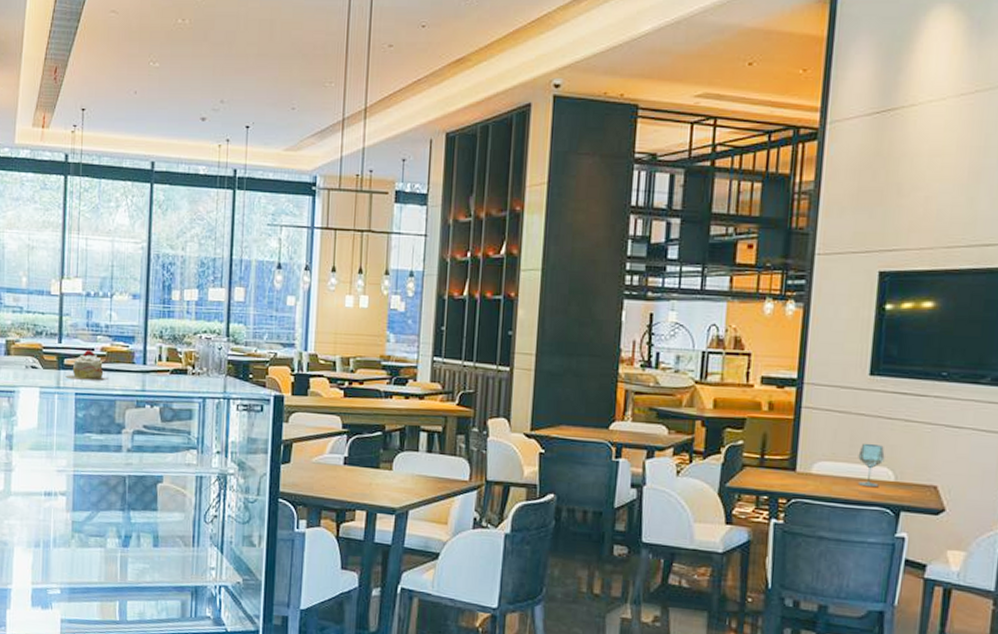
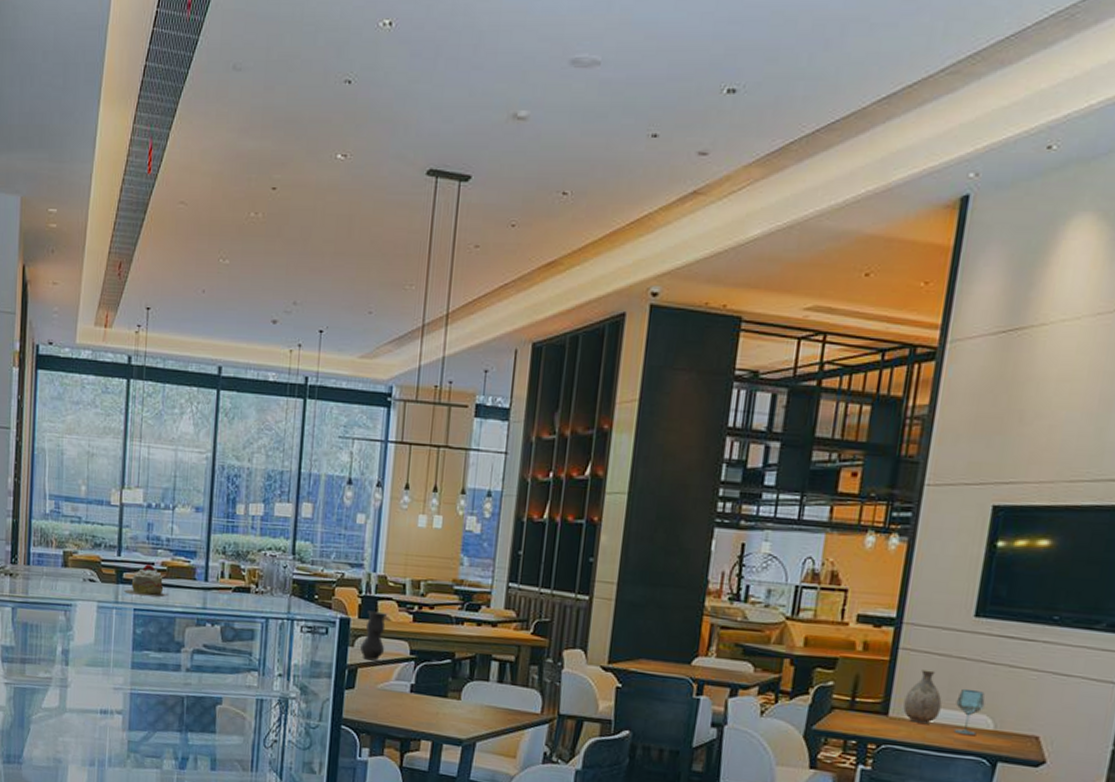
vase: none [293,387,320,436] -> present [359,610,388,661]
vase: none [809,426,845,477] -> present [903,669,942,724]

